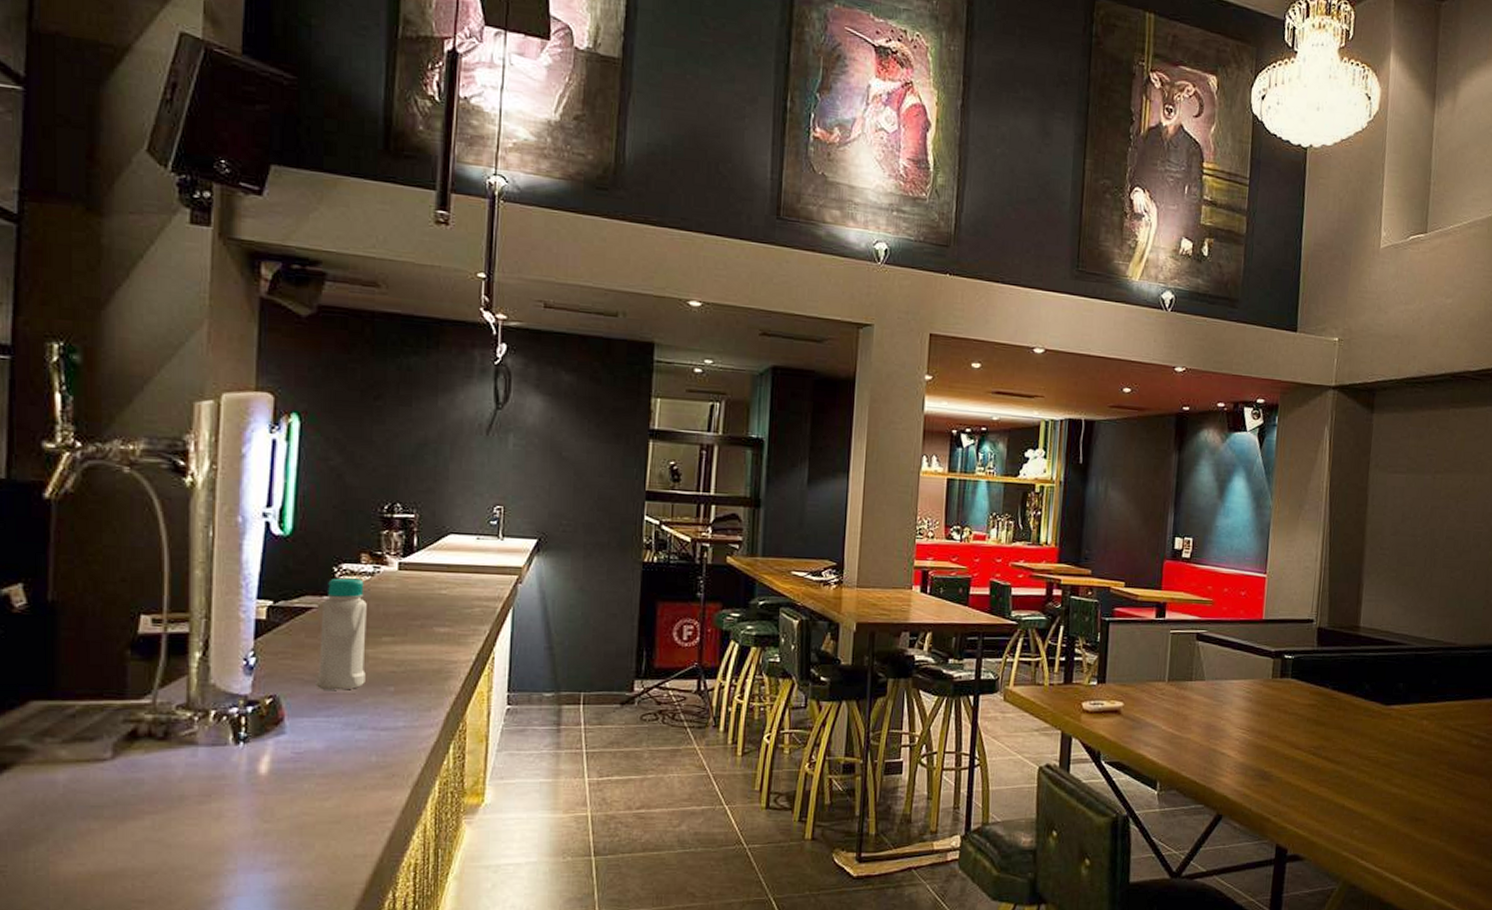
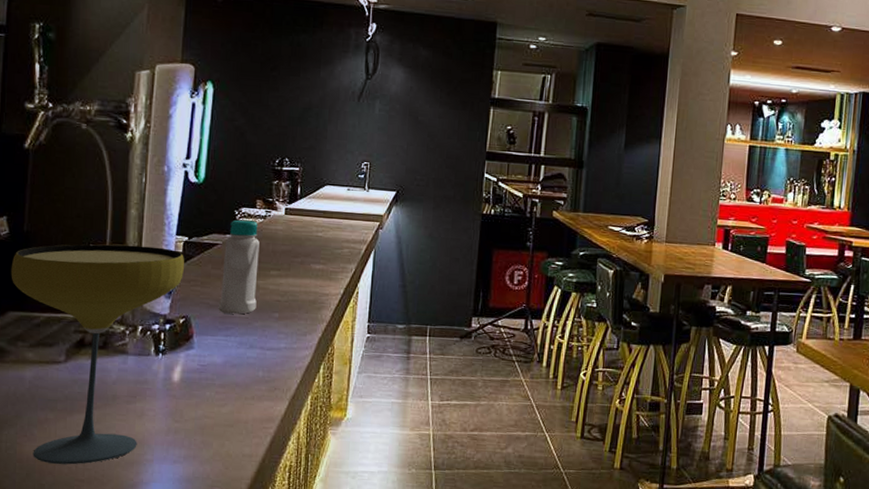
cocktail glass: none [31,613,269,883] -> present [11,244,184,465]

